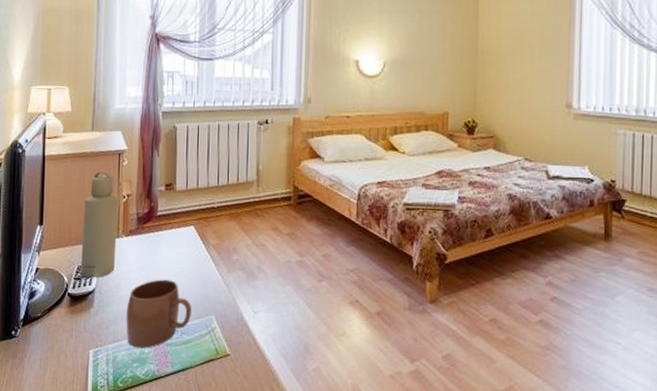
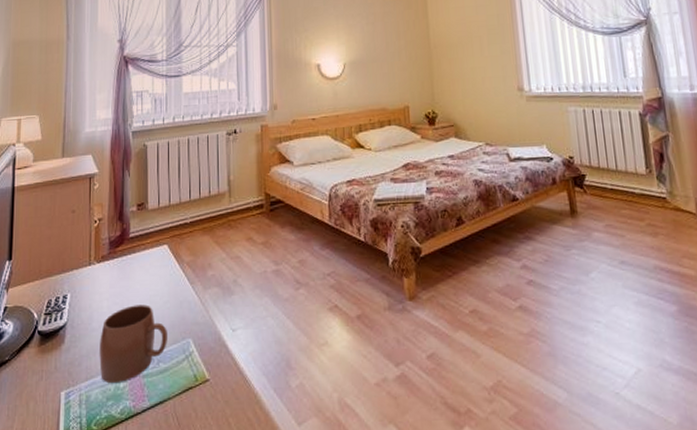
bottle: present [80,170,119,278] -> none [50,196,90,312]

